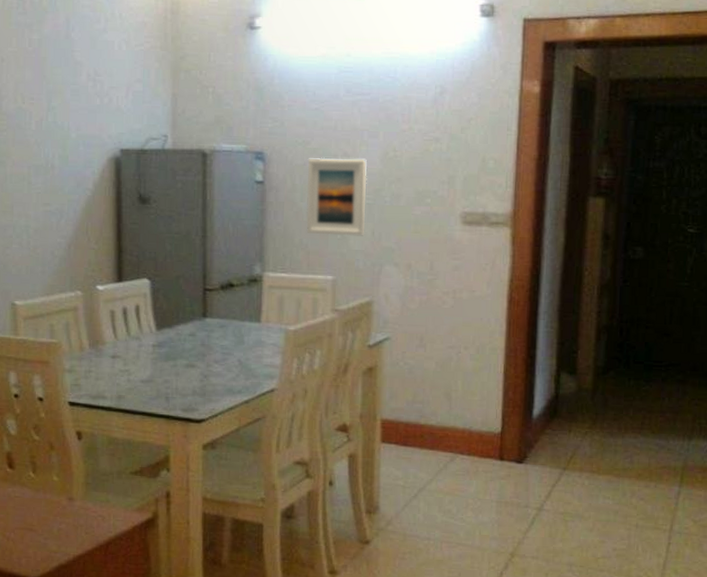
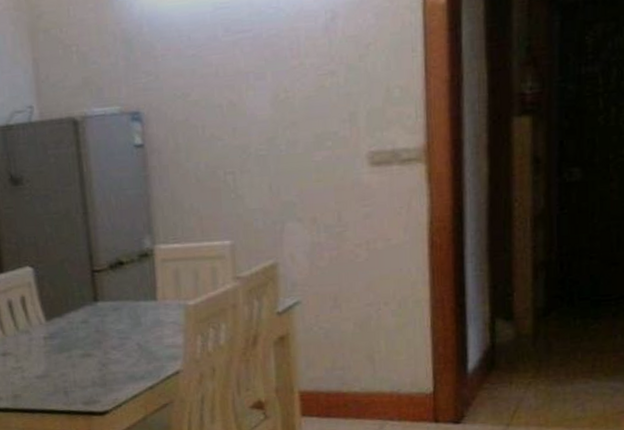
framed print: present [306,157,367,236] -> none [190,105,261,196]

